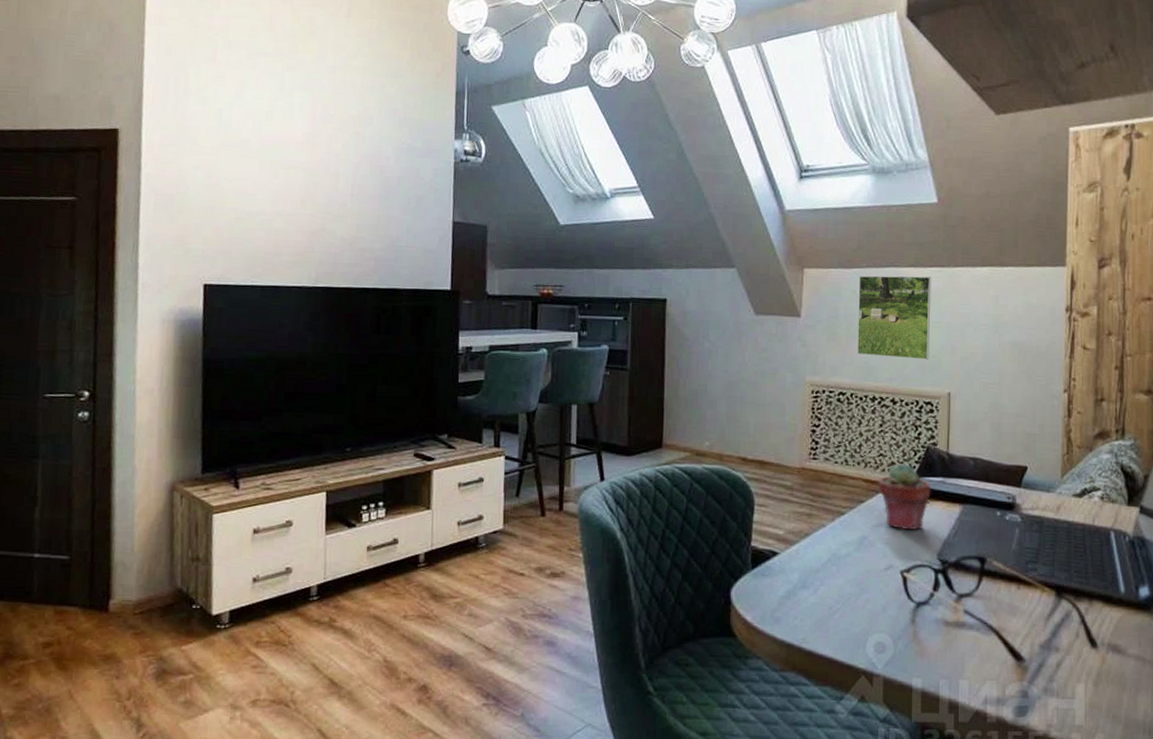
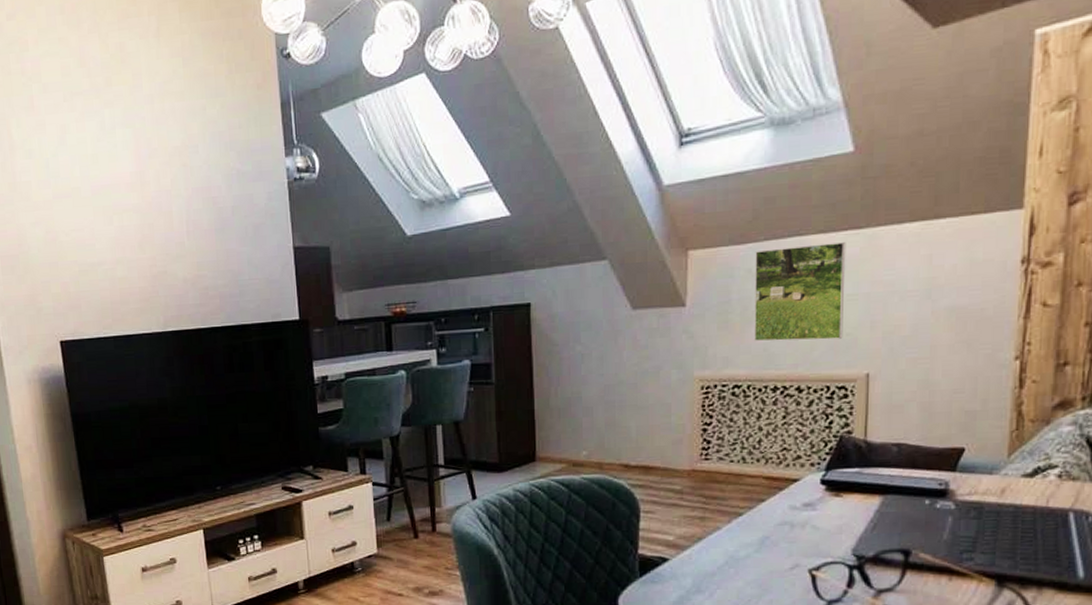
potted succulent: present [878,464,931,531] -> none [781,457,845,527]

